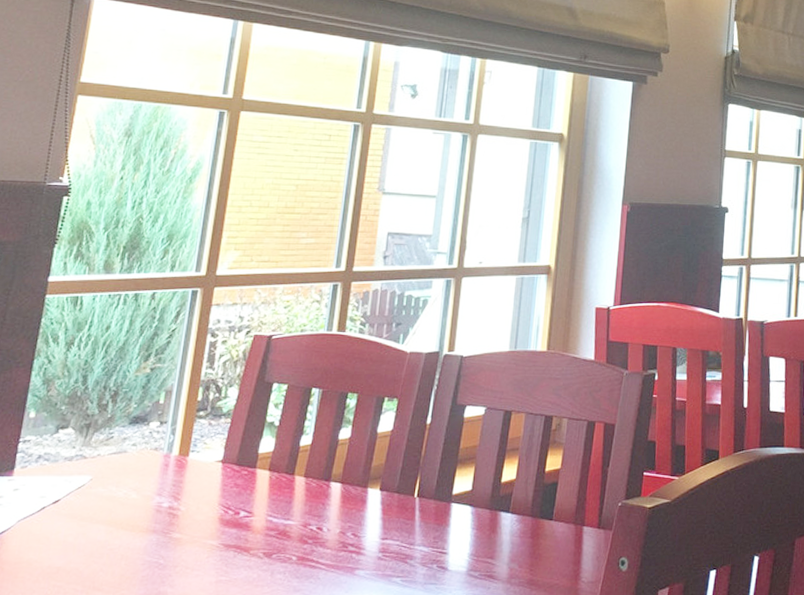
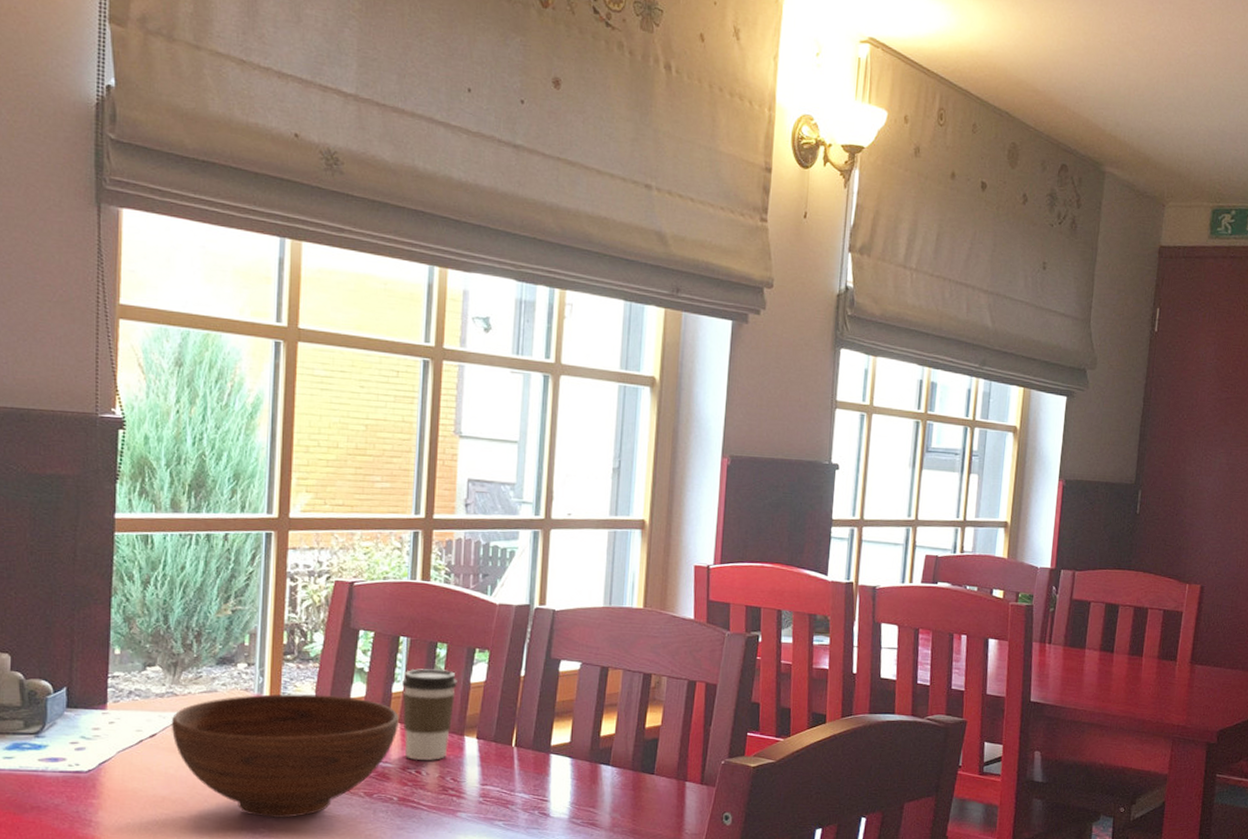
bowl: none [75,451,305,585] -> present [171,694,400,818]
coffee cup: none [307,419,365,517] -> present [401,668,457,761]

